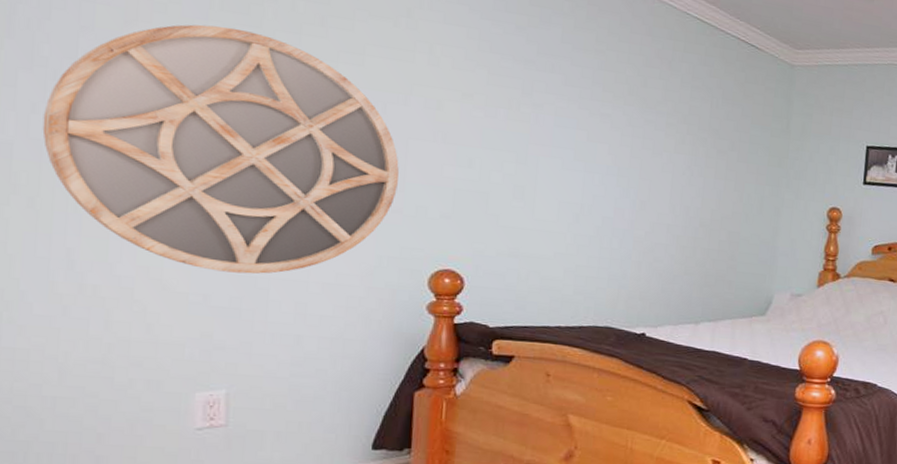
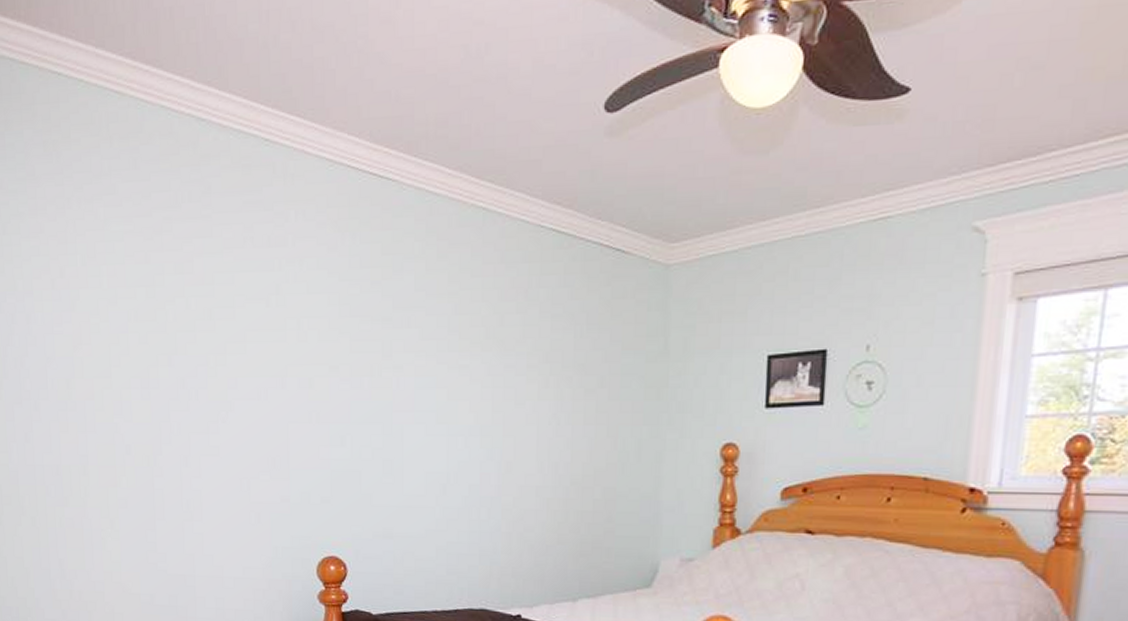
home mirror: present [42,24,399,275] -> none [32,336,283,573]

